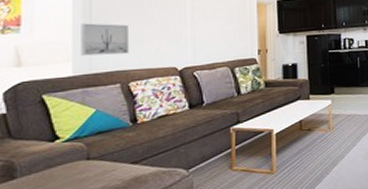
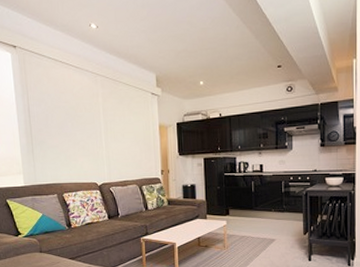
wall art: present [81,23,130,56] -> none [26,142,62,170]

